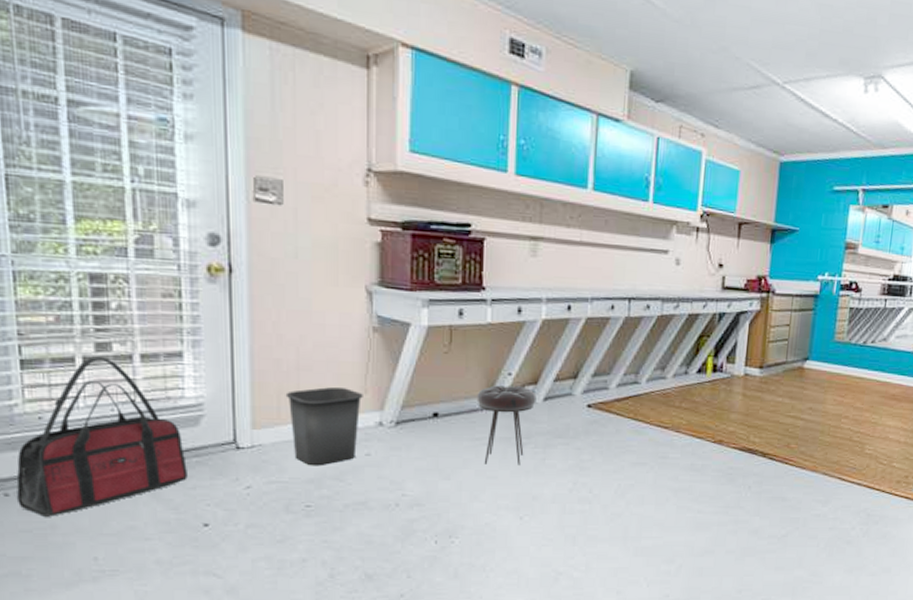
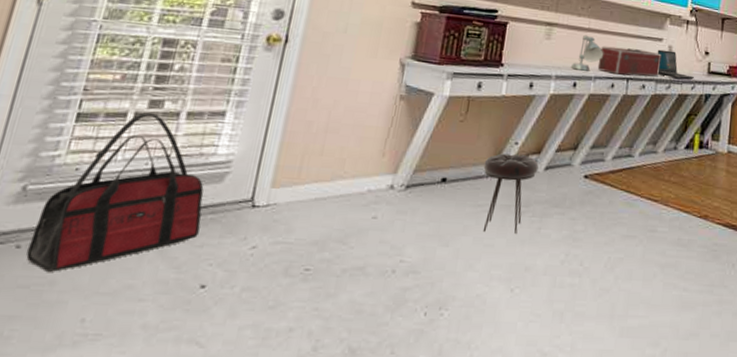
waste bin: present [285,386,363,466] -> none [305,149,381,228]
desk lamp: none [562,249,601,292] -> present [570,35,604,71]
toolbox: none [594,261,668,295] -> present [597,46,662,77]
laptop computer: none [662,263,707,297] -> present [657,49,695,80]

